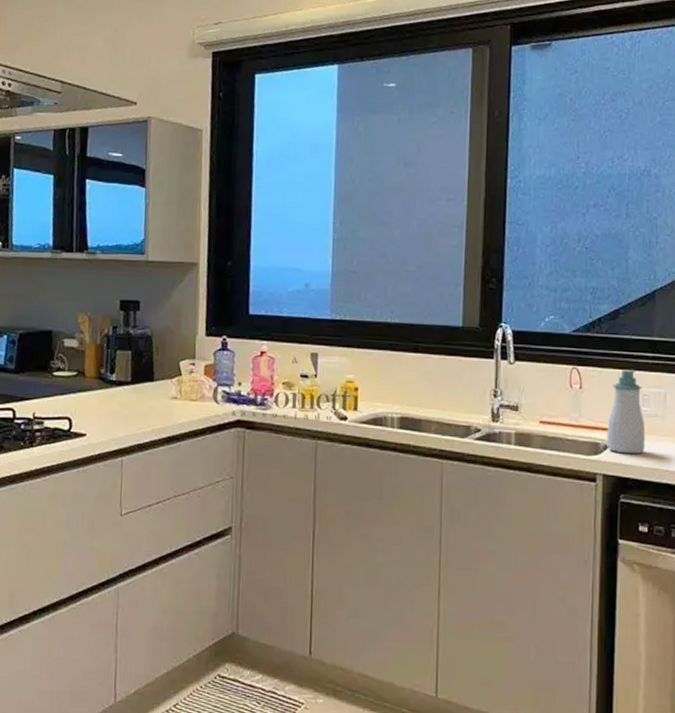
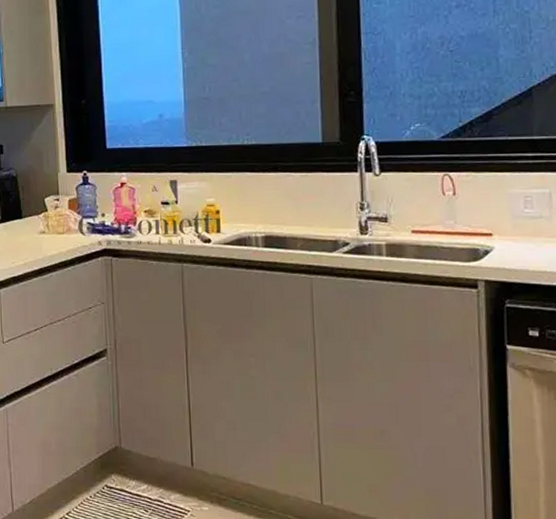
soap bottle: present [607,369,646,454] -> none [486,171,531,258]

